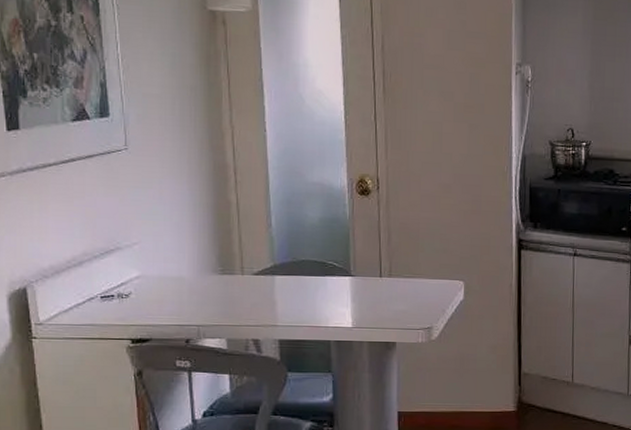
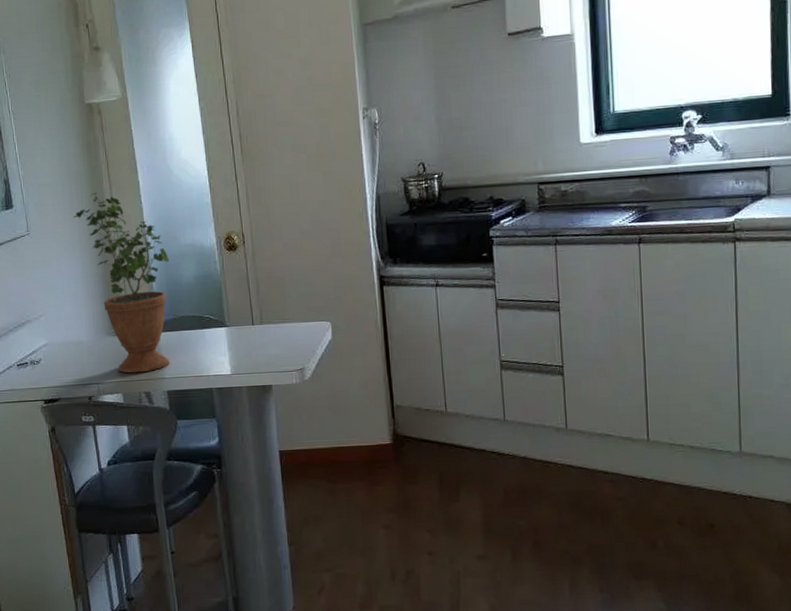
potted plant: none [182,112,293,318] -> present [73,192,170,373]

